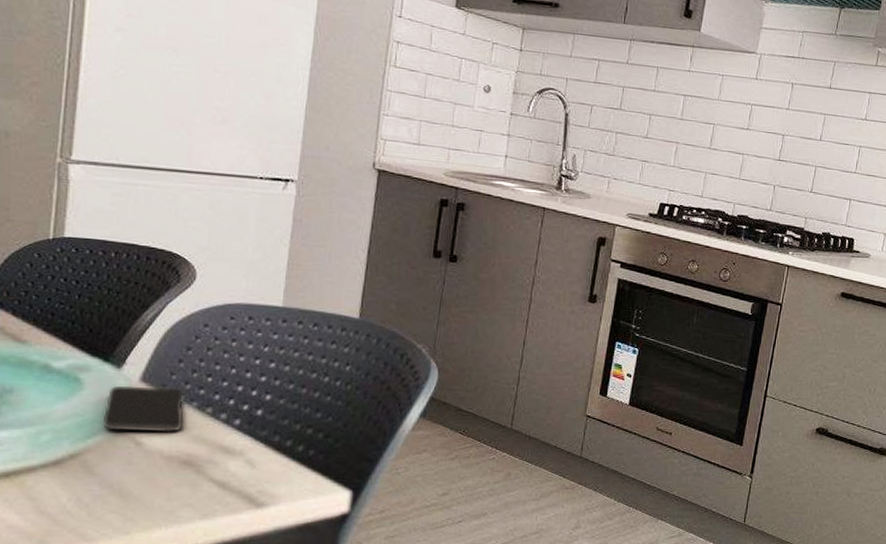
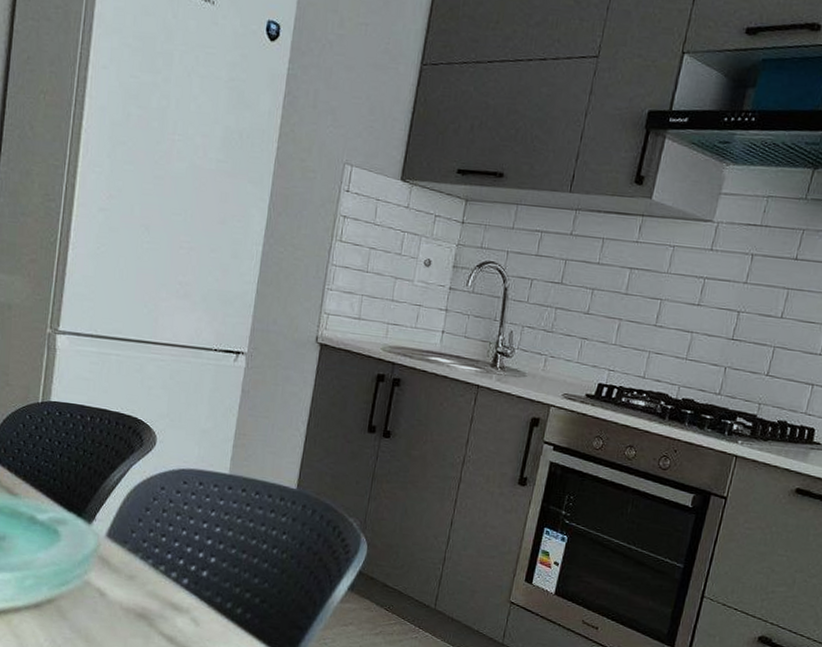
smartphone: present [102,385,184,433] -> none [74,539,141,587]

